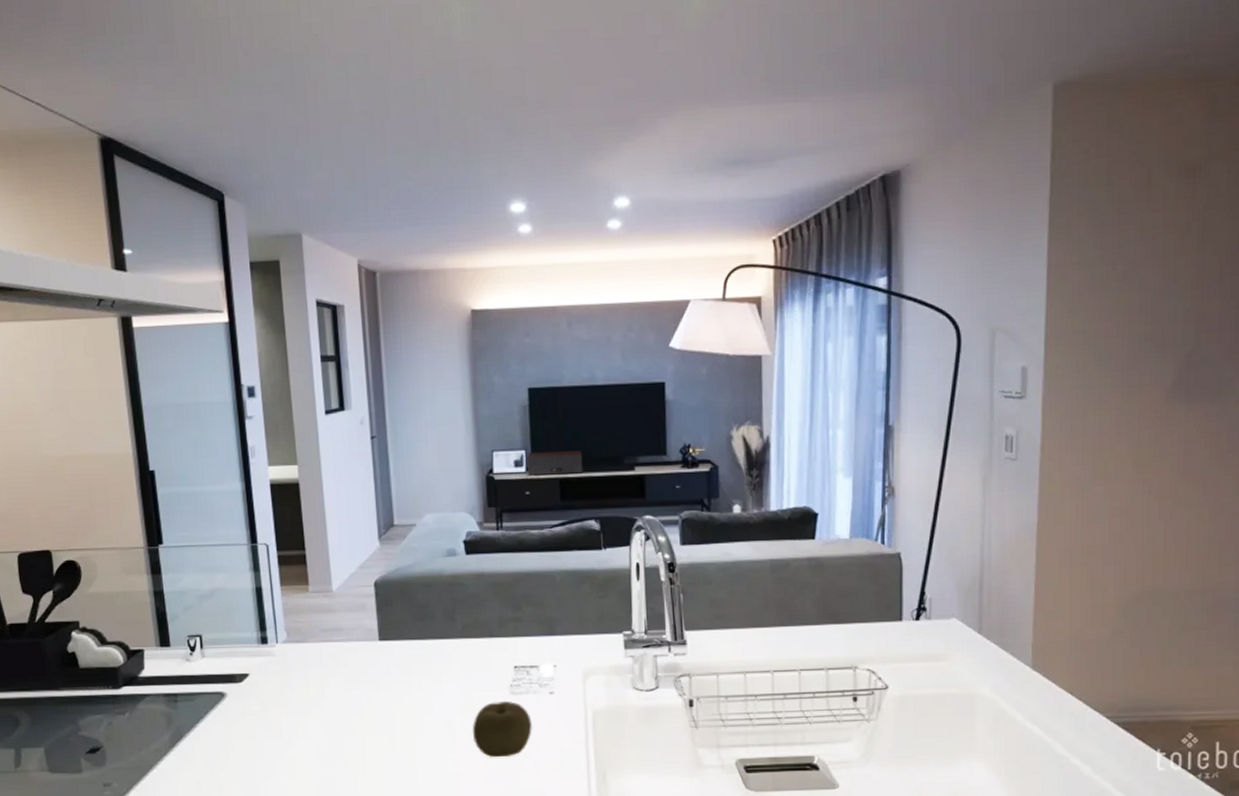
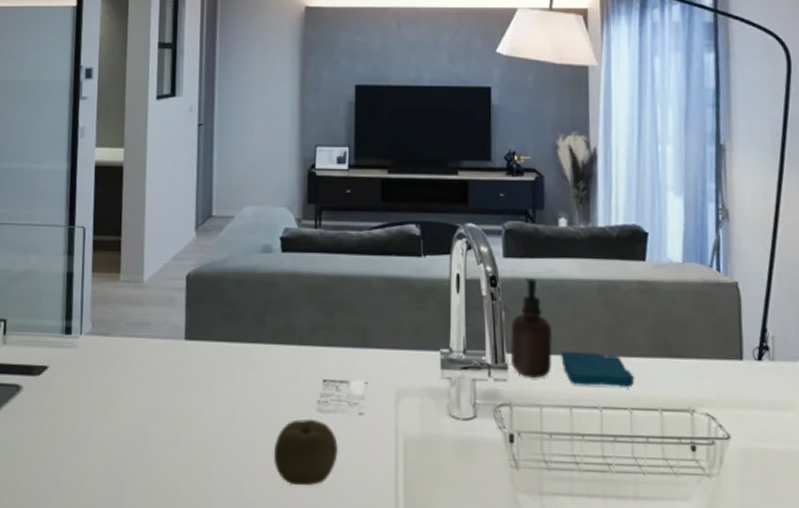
speaker: present [527,450,583,476] -> none [350,149,406,174]
soap dispenser: none [688,562,728,650] -> present [511,278,552,378]
sponge: none [735,624,804,654] -> present [561,351,635,387]

